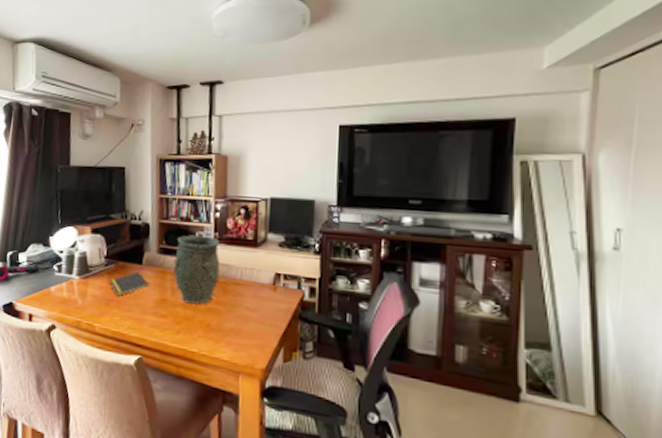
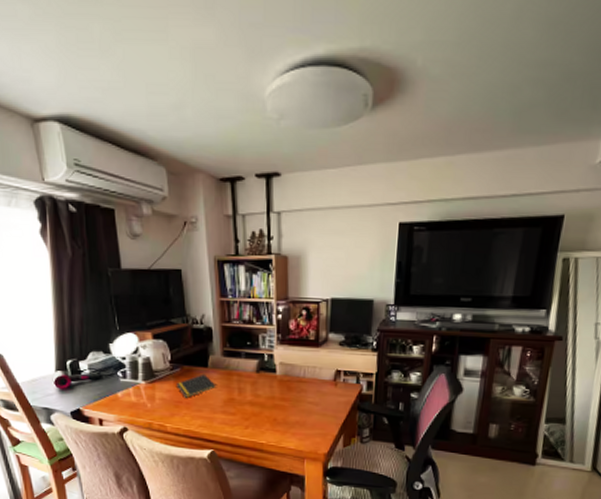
vase: present [173,235,221,305] -> none [239,337,284,402]

